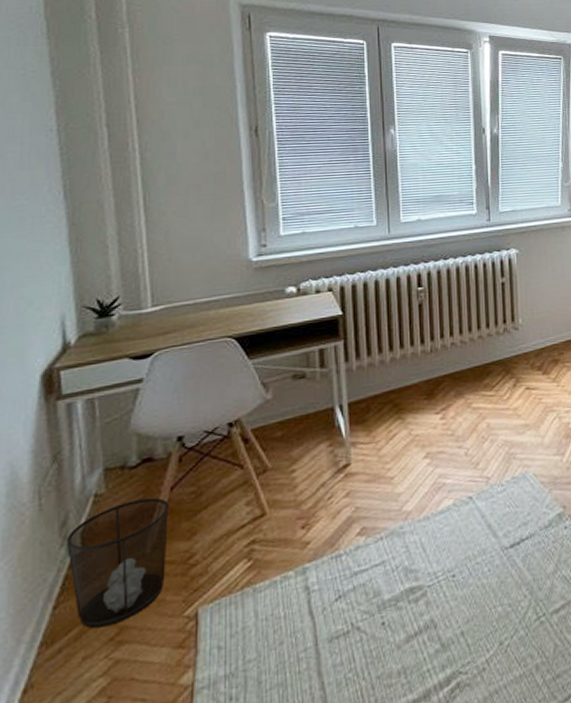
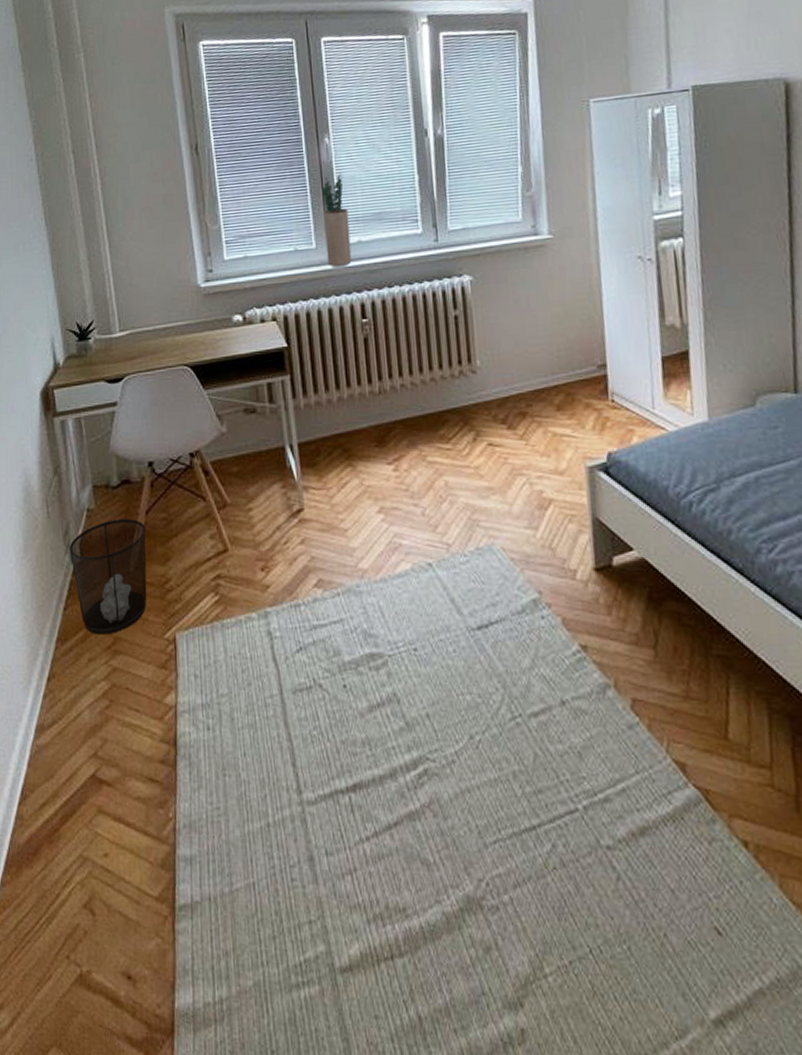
vase: none [385,160,411,243] -> present [322,173,352,268]

